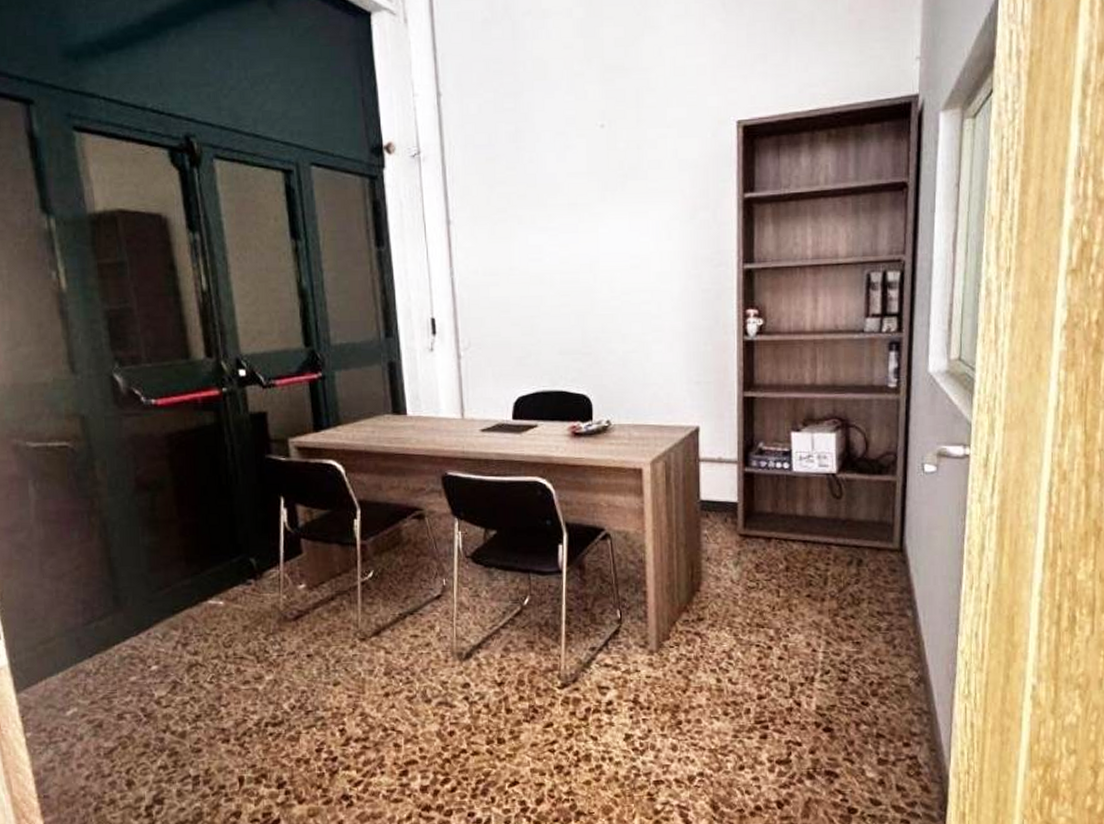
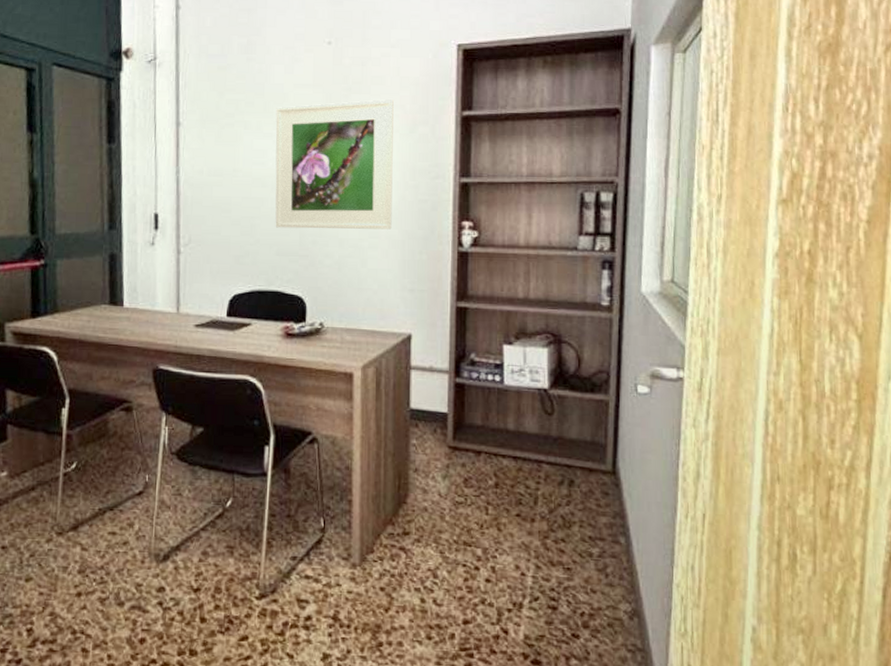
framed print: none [550,185,675,326] -> present [275,99,394,230]

